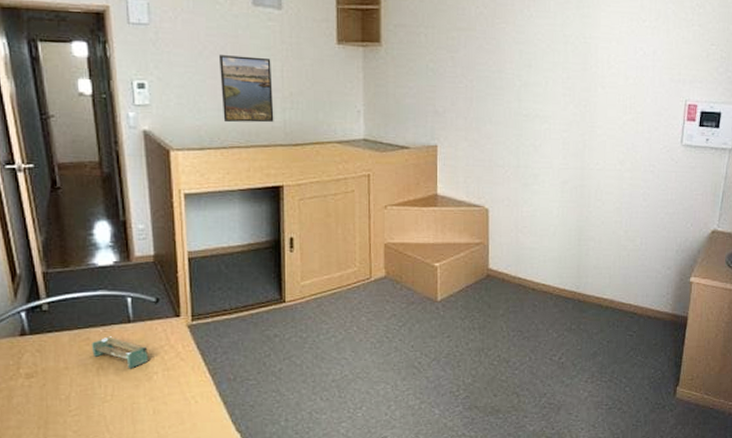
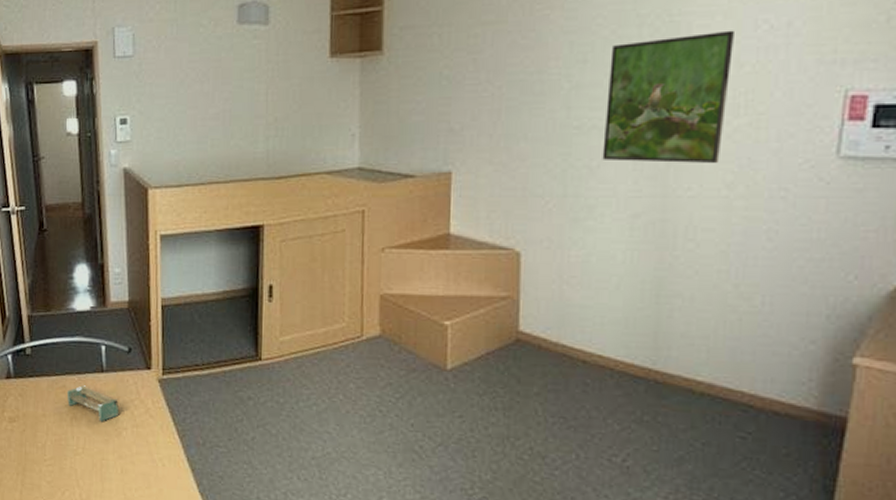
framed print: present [220,55,274,123] -> none [201,80,256,156]
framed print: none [543,53,623,147] -> present [602,30,734,164]

